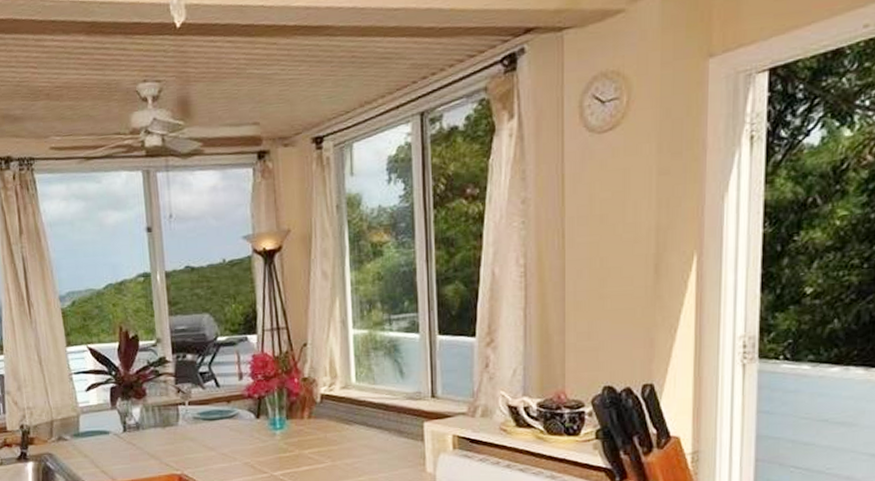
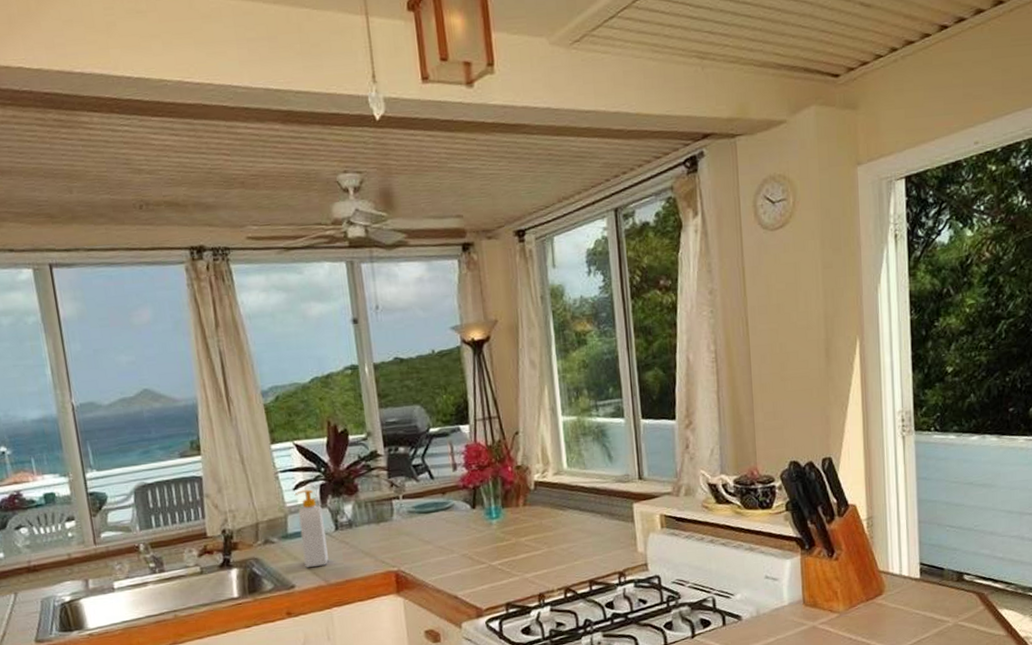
soap bottle: none [86,391,116,466] -> present [294,489,329,568]

